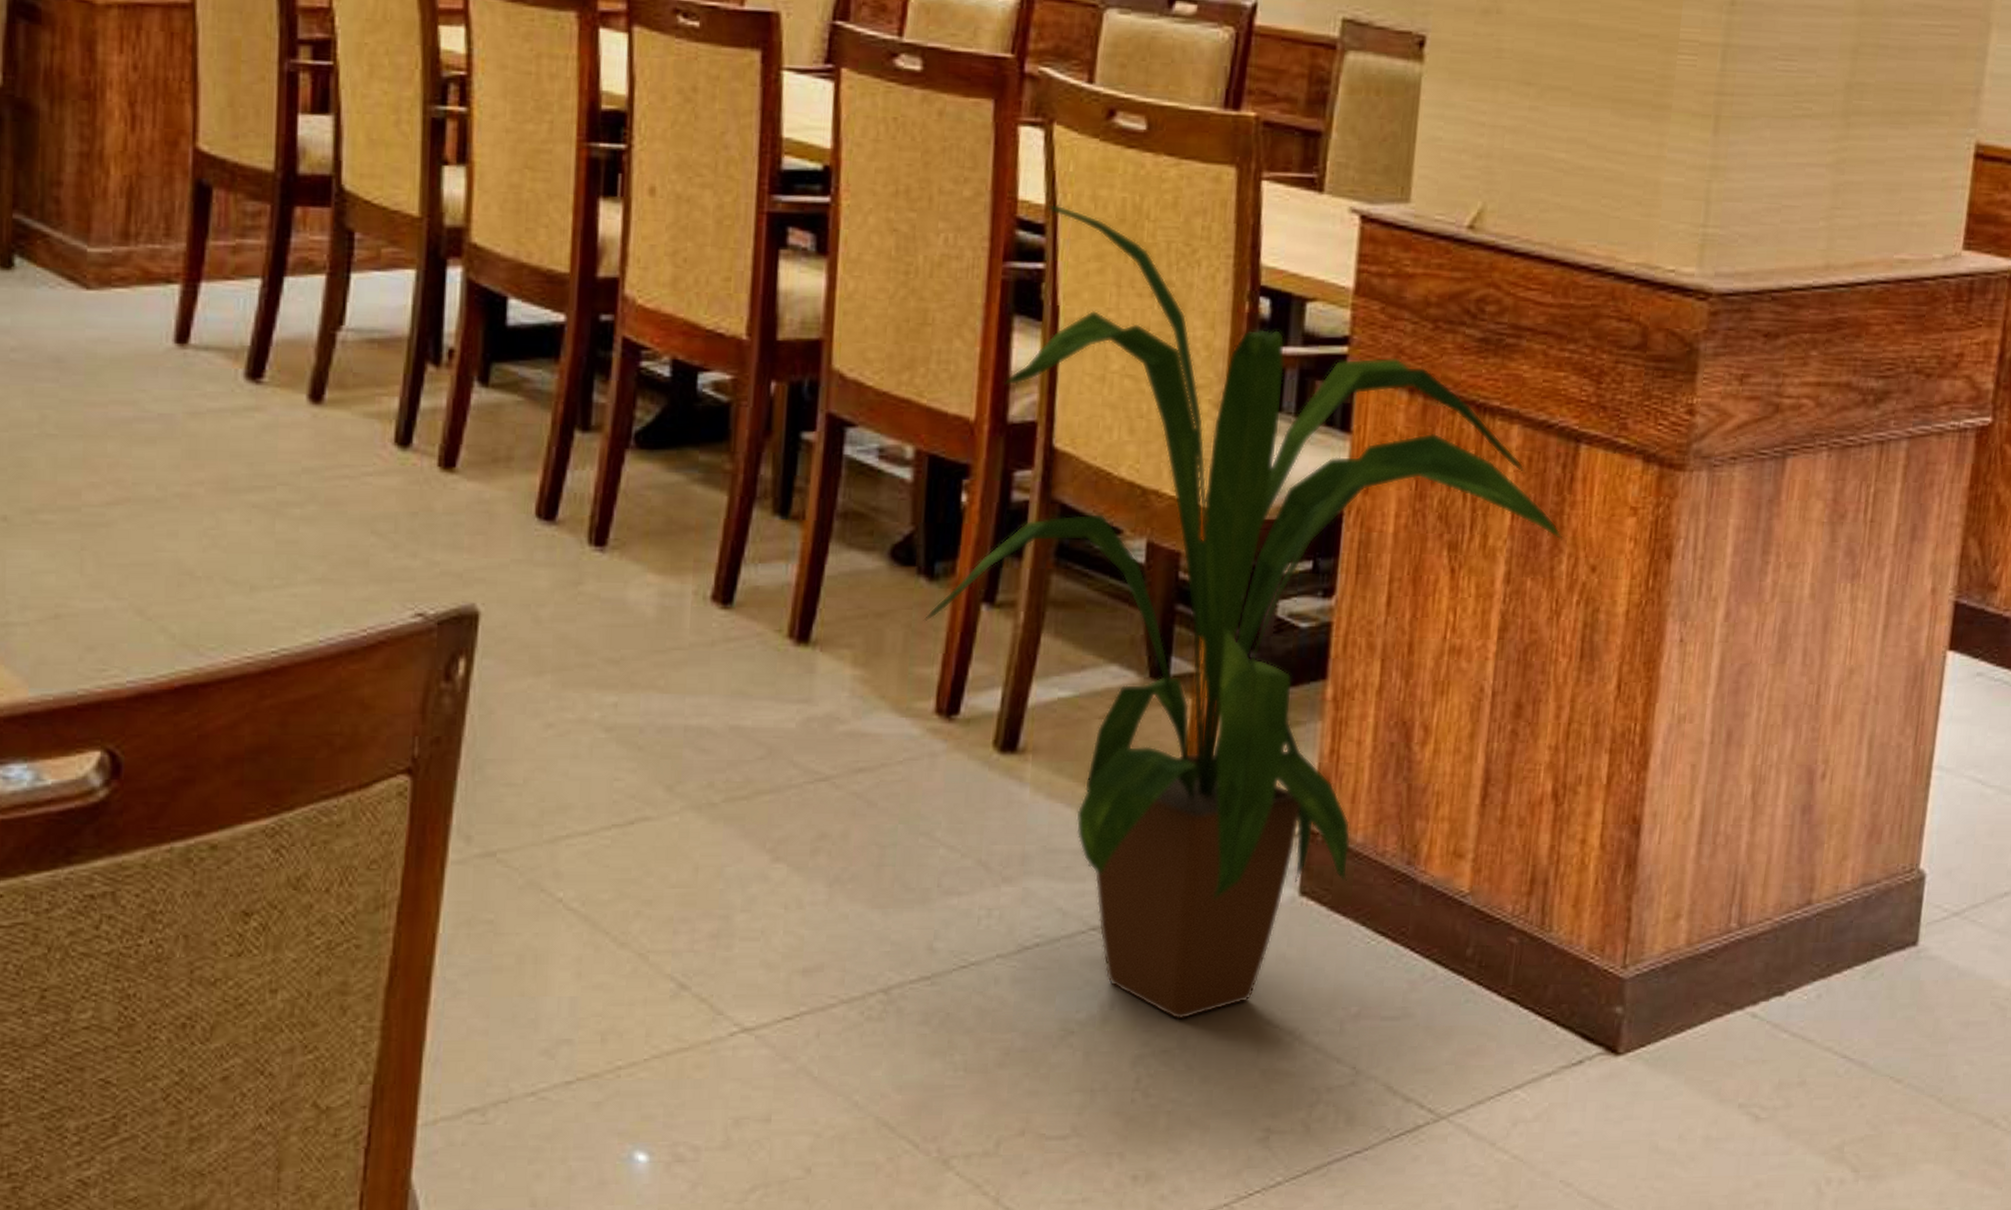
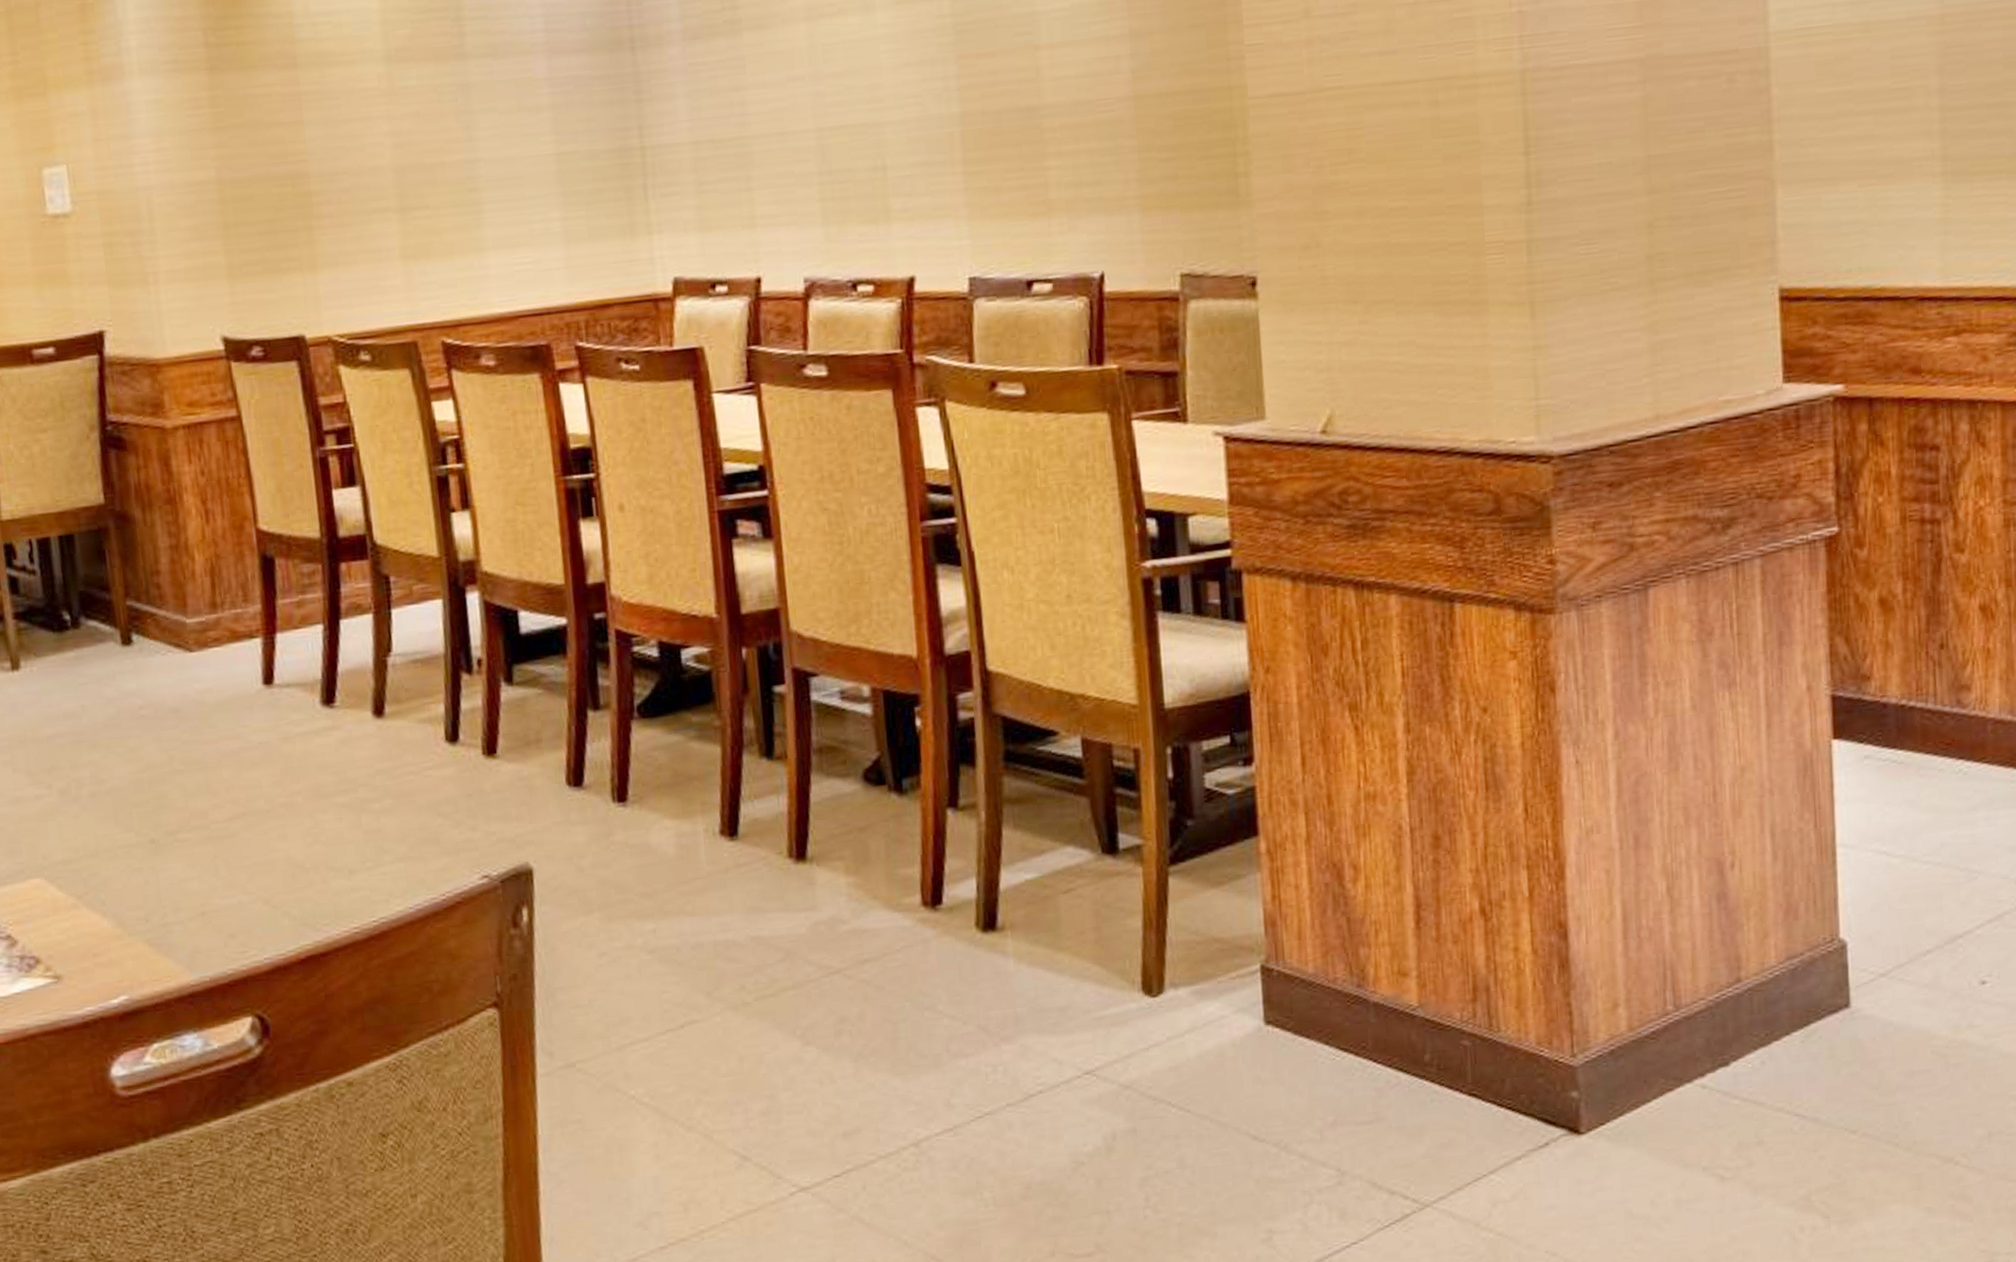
house plant: present [923,204,1563,1020] -> none [899,467,1452,1144]

